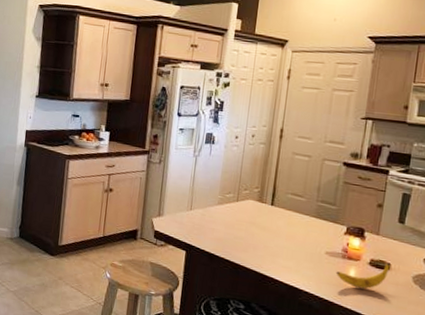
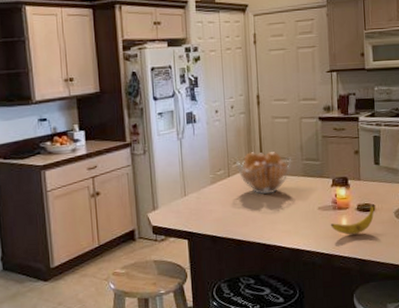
fruit basket: none [247,182,306,228] -> present [236,152,292,195]

